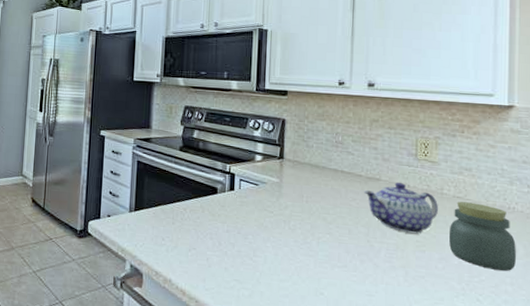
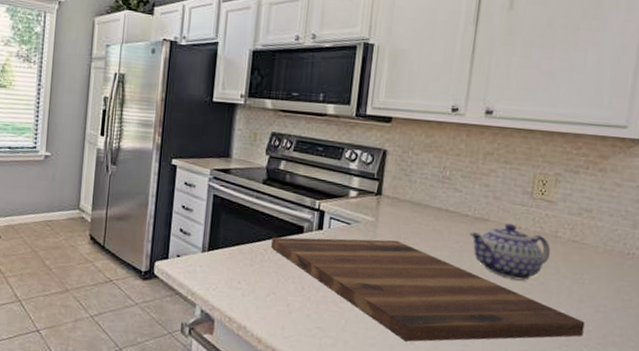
cutting board: none [189,197,477,293] -> present [270,237,585,342]
jar: present [449,201,517,272] -> none [557,246,631,322]

